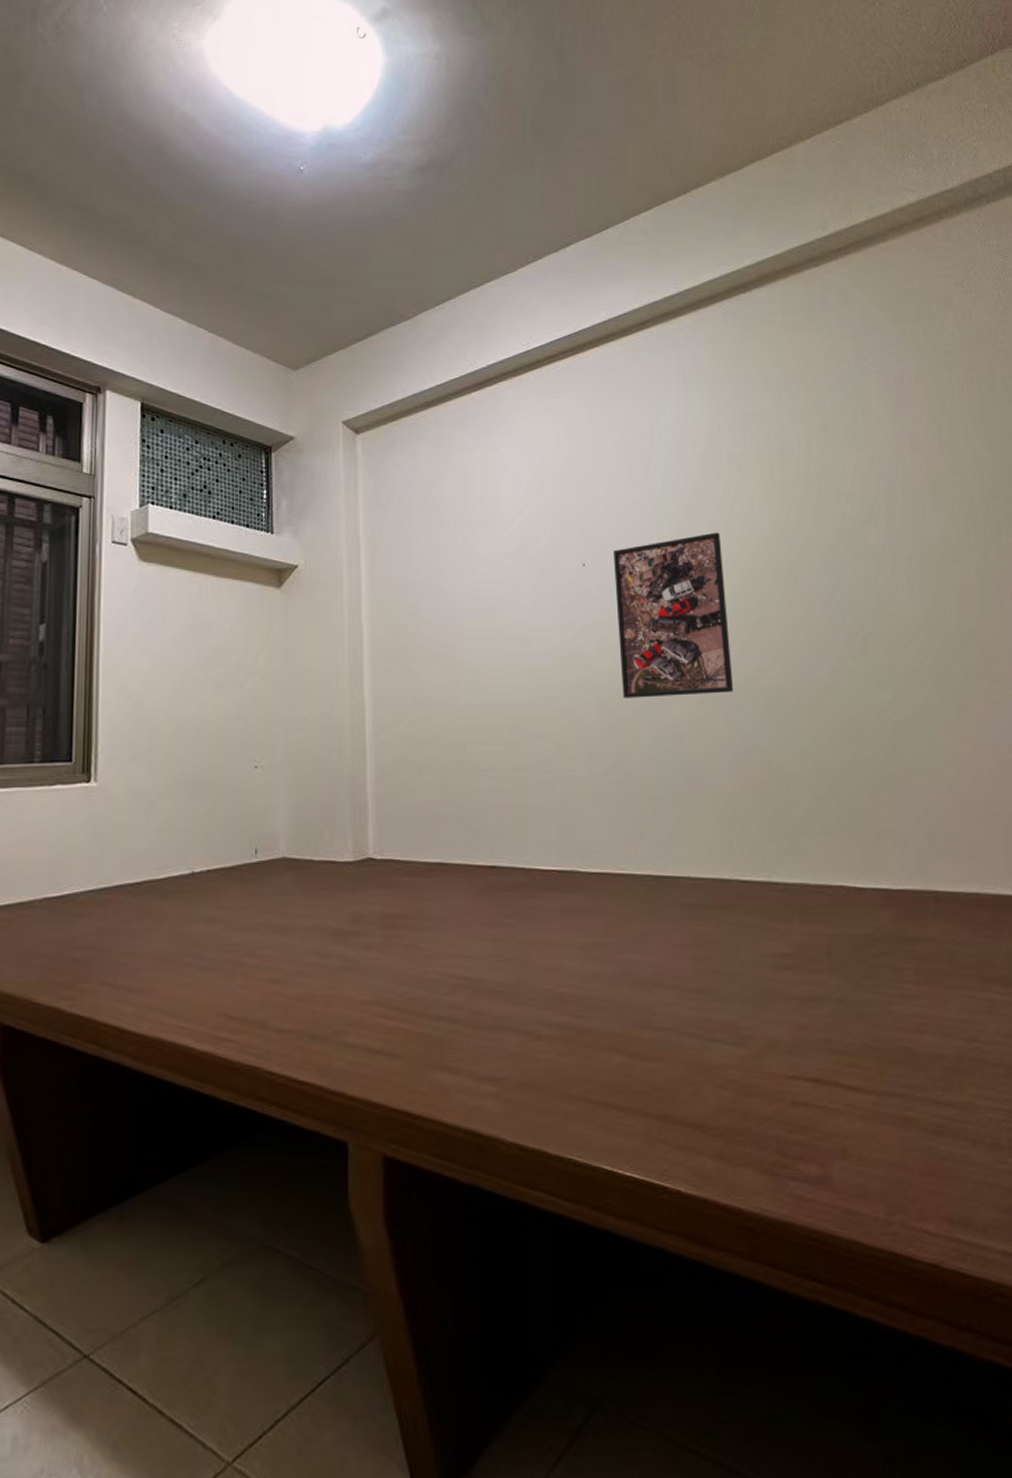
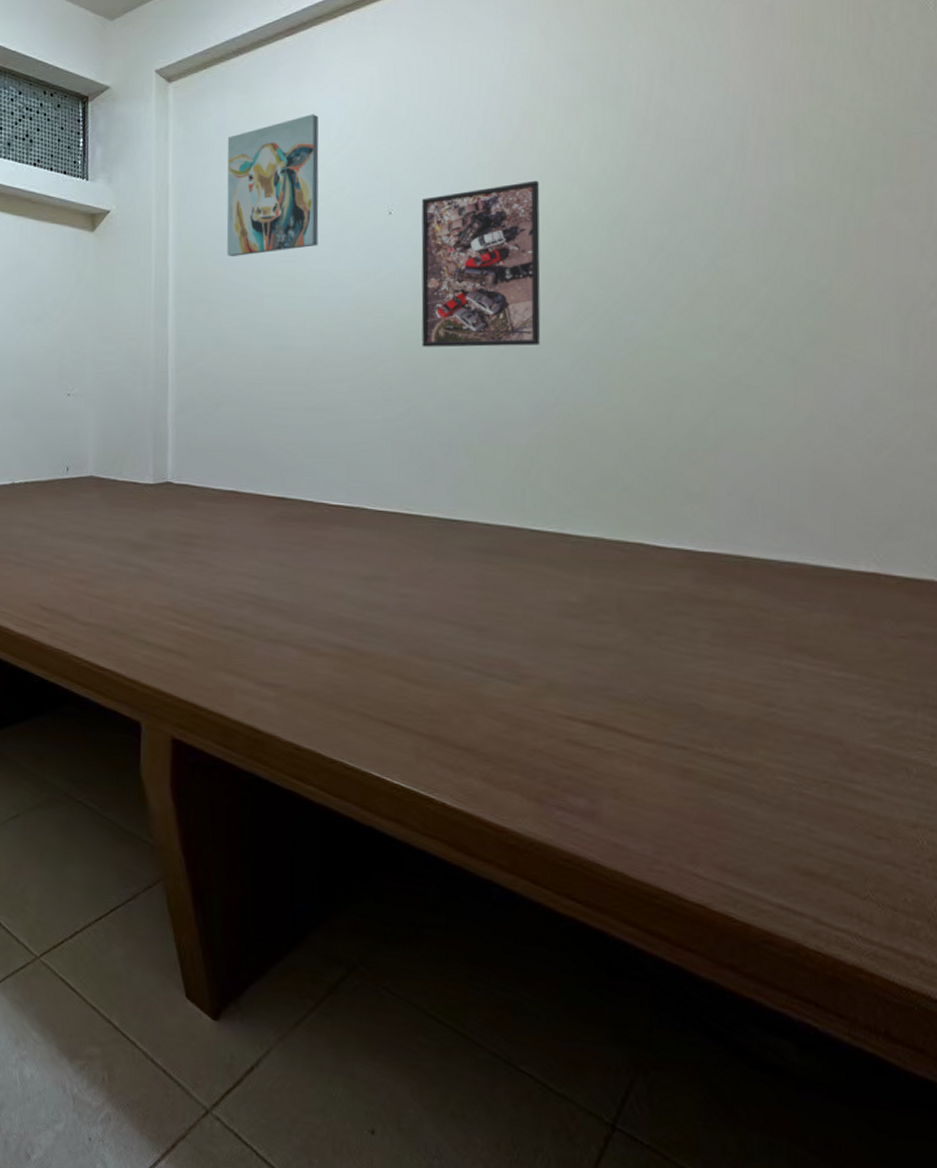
wall art: none [419,467,515,612] -> present [226,114,319,257]

